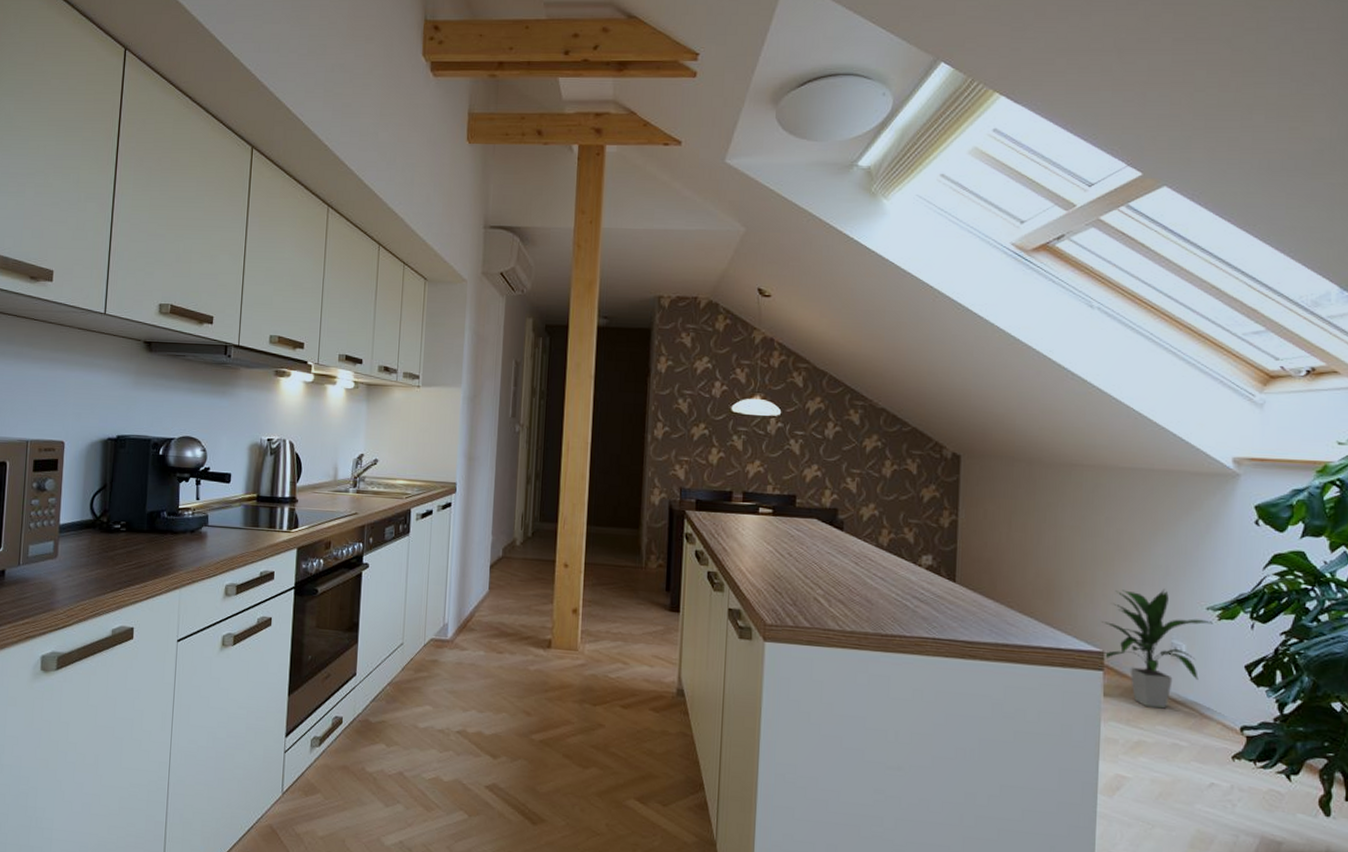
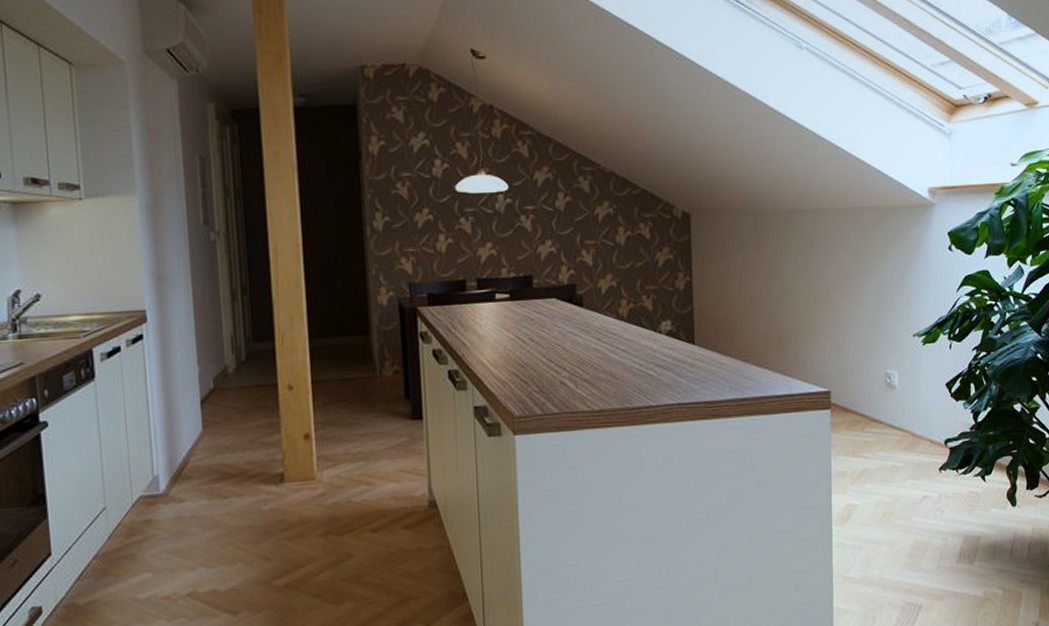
indoor plant: present [1102,588,1213,709] -> none [827,322,919,437]

